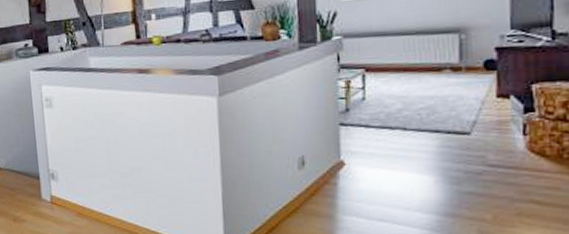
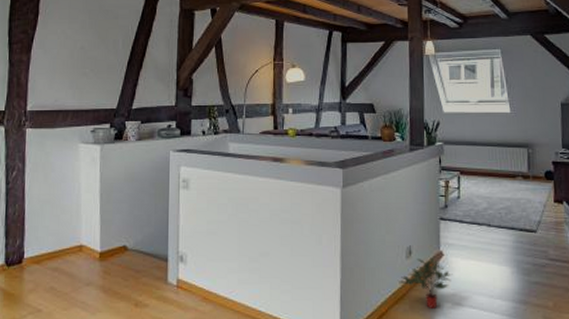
potted plant: none [290,167,357,222] -> present [399,257,453,308]

